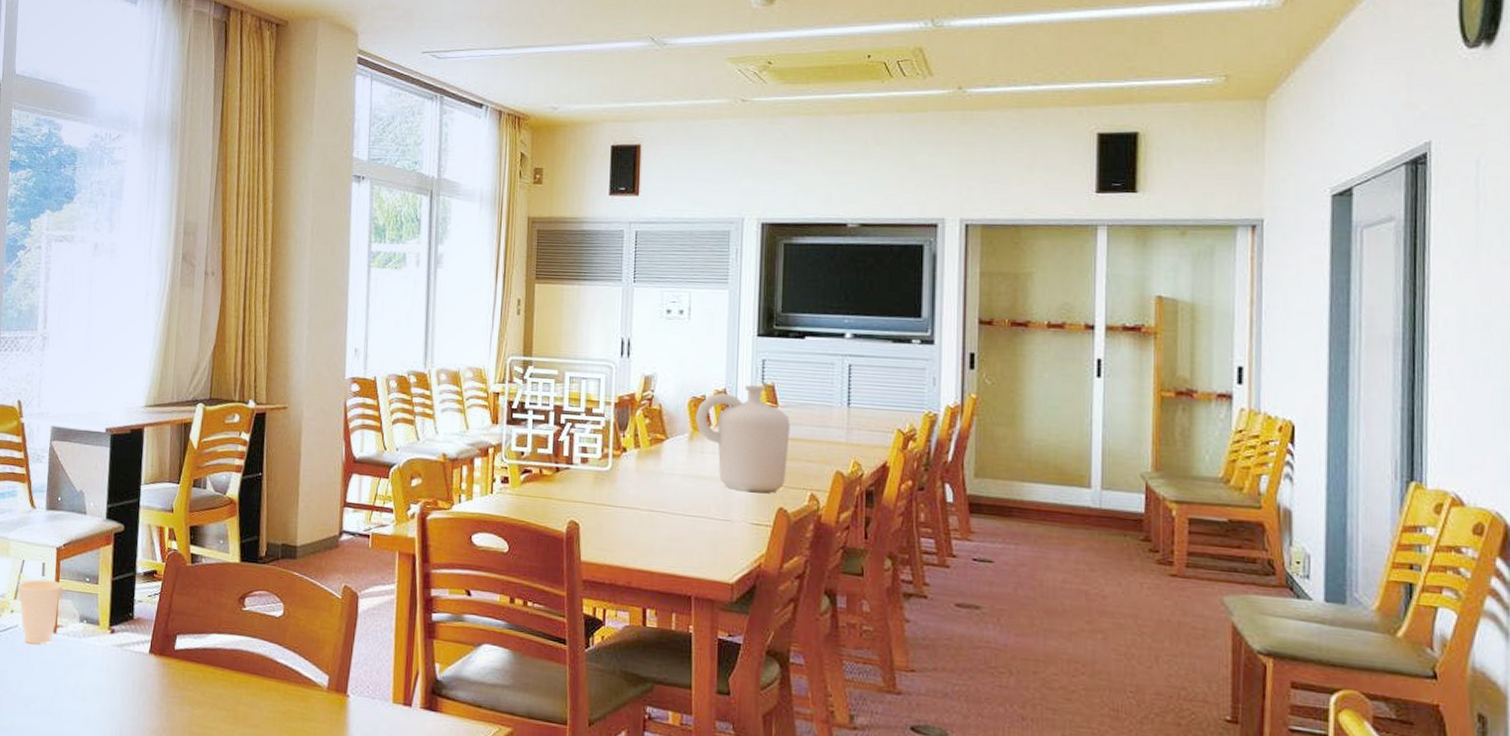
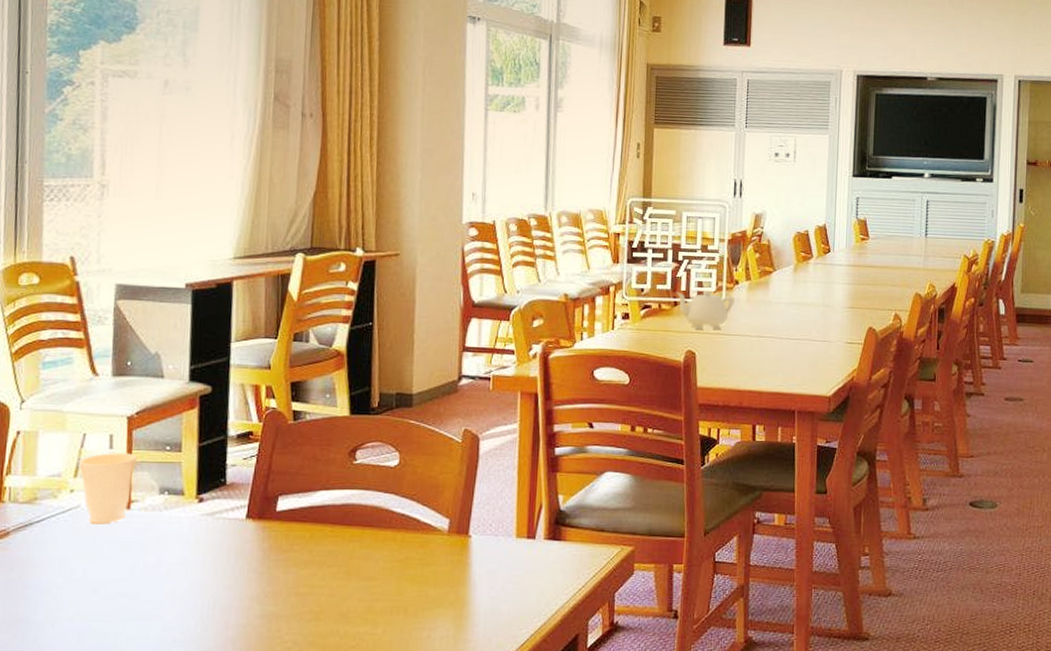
teapot: none [558,456,623,501] -> present [676,290,736,330]
water jug: present [695,385,790,493] -> none [799,220,879,315]

